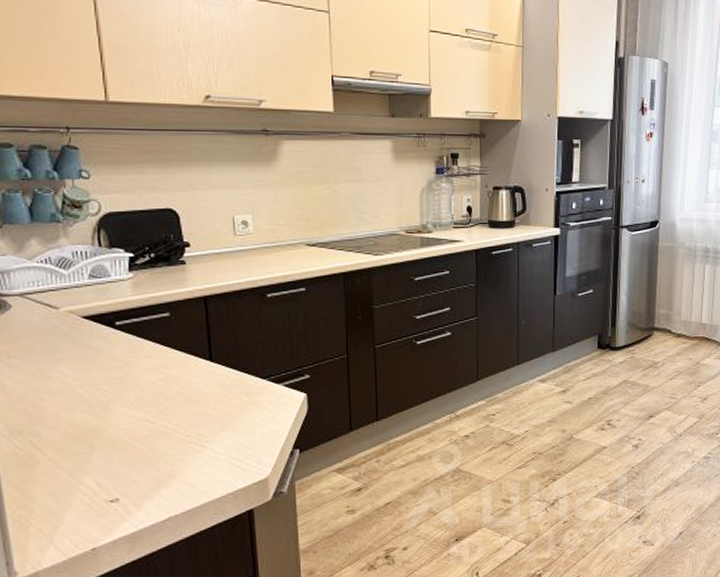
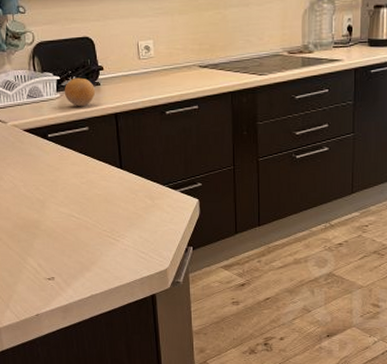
fruit: none [138,255,180,289] -> present [64,77,96,107]

